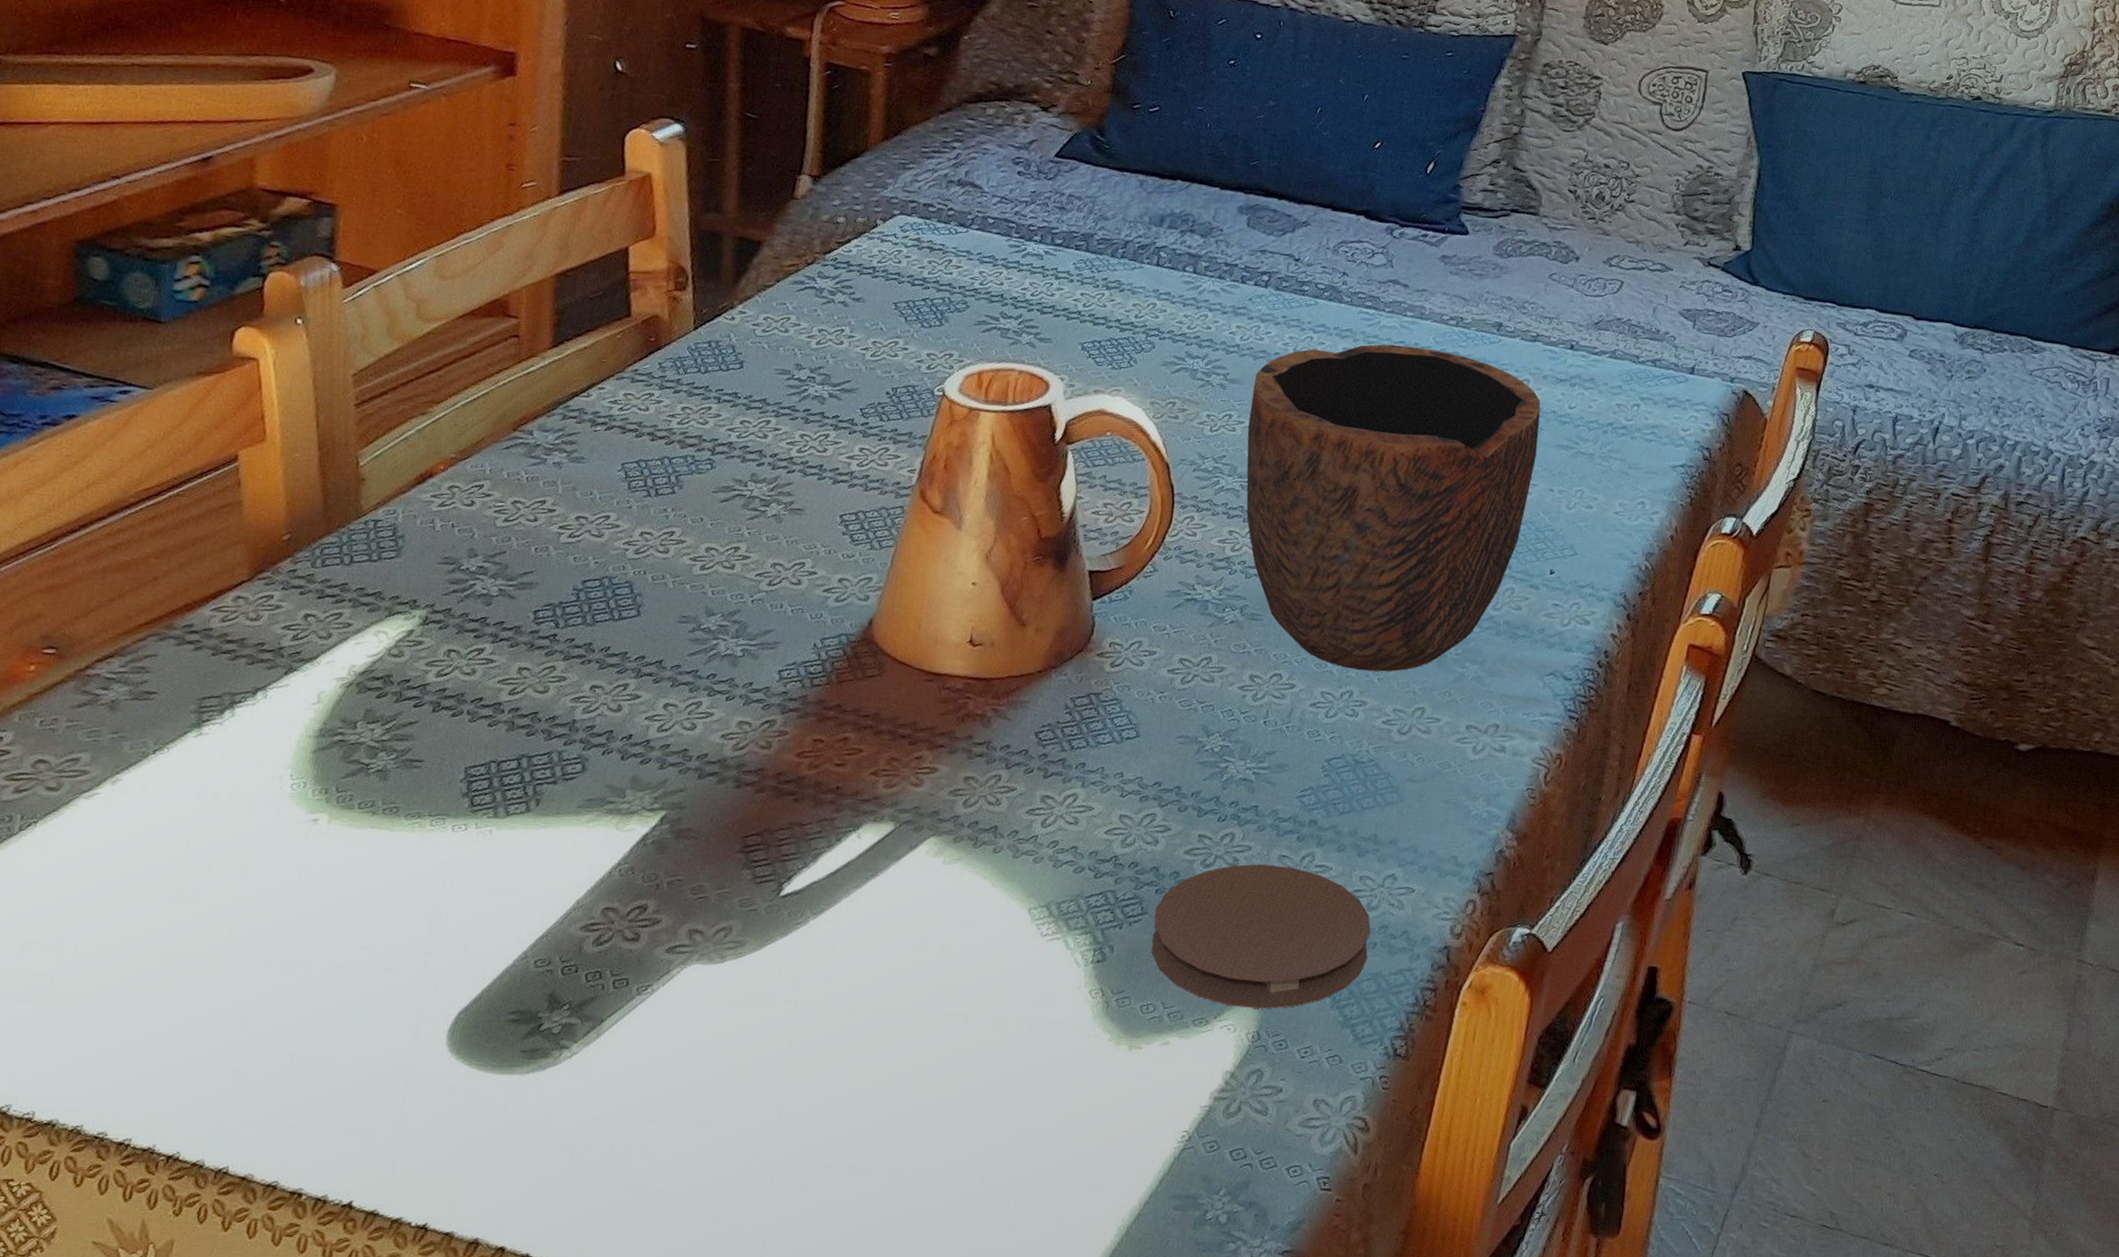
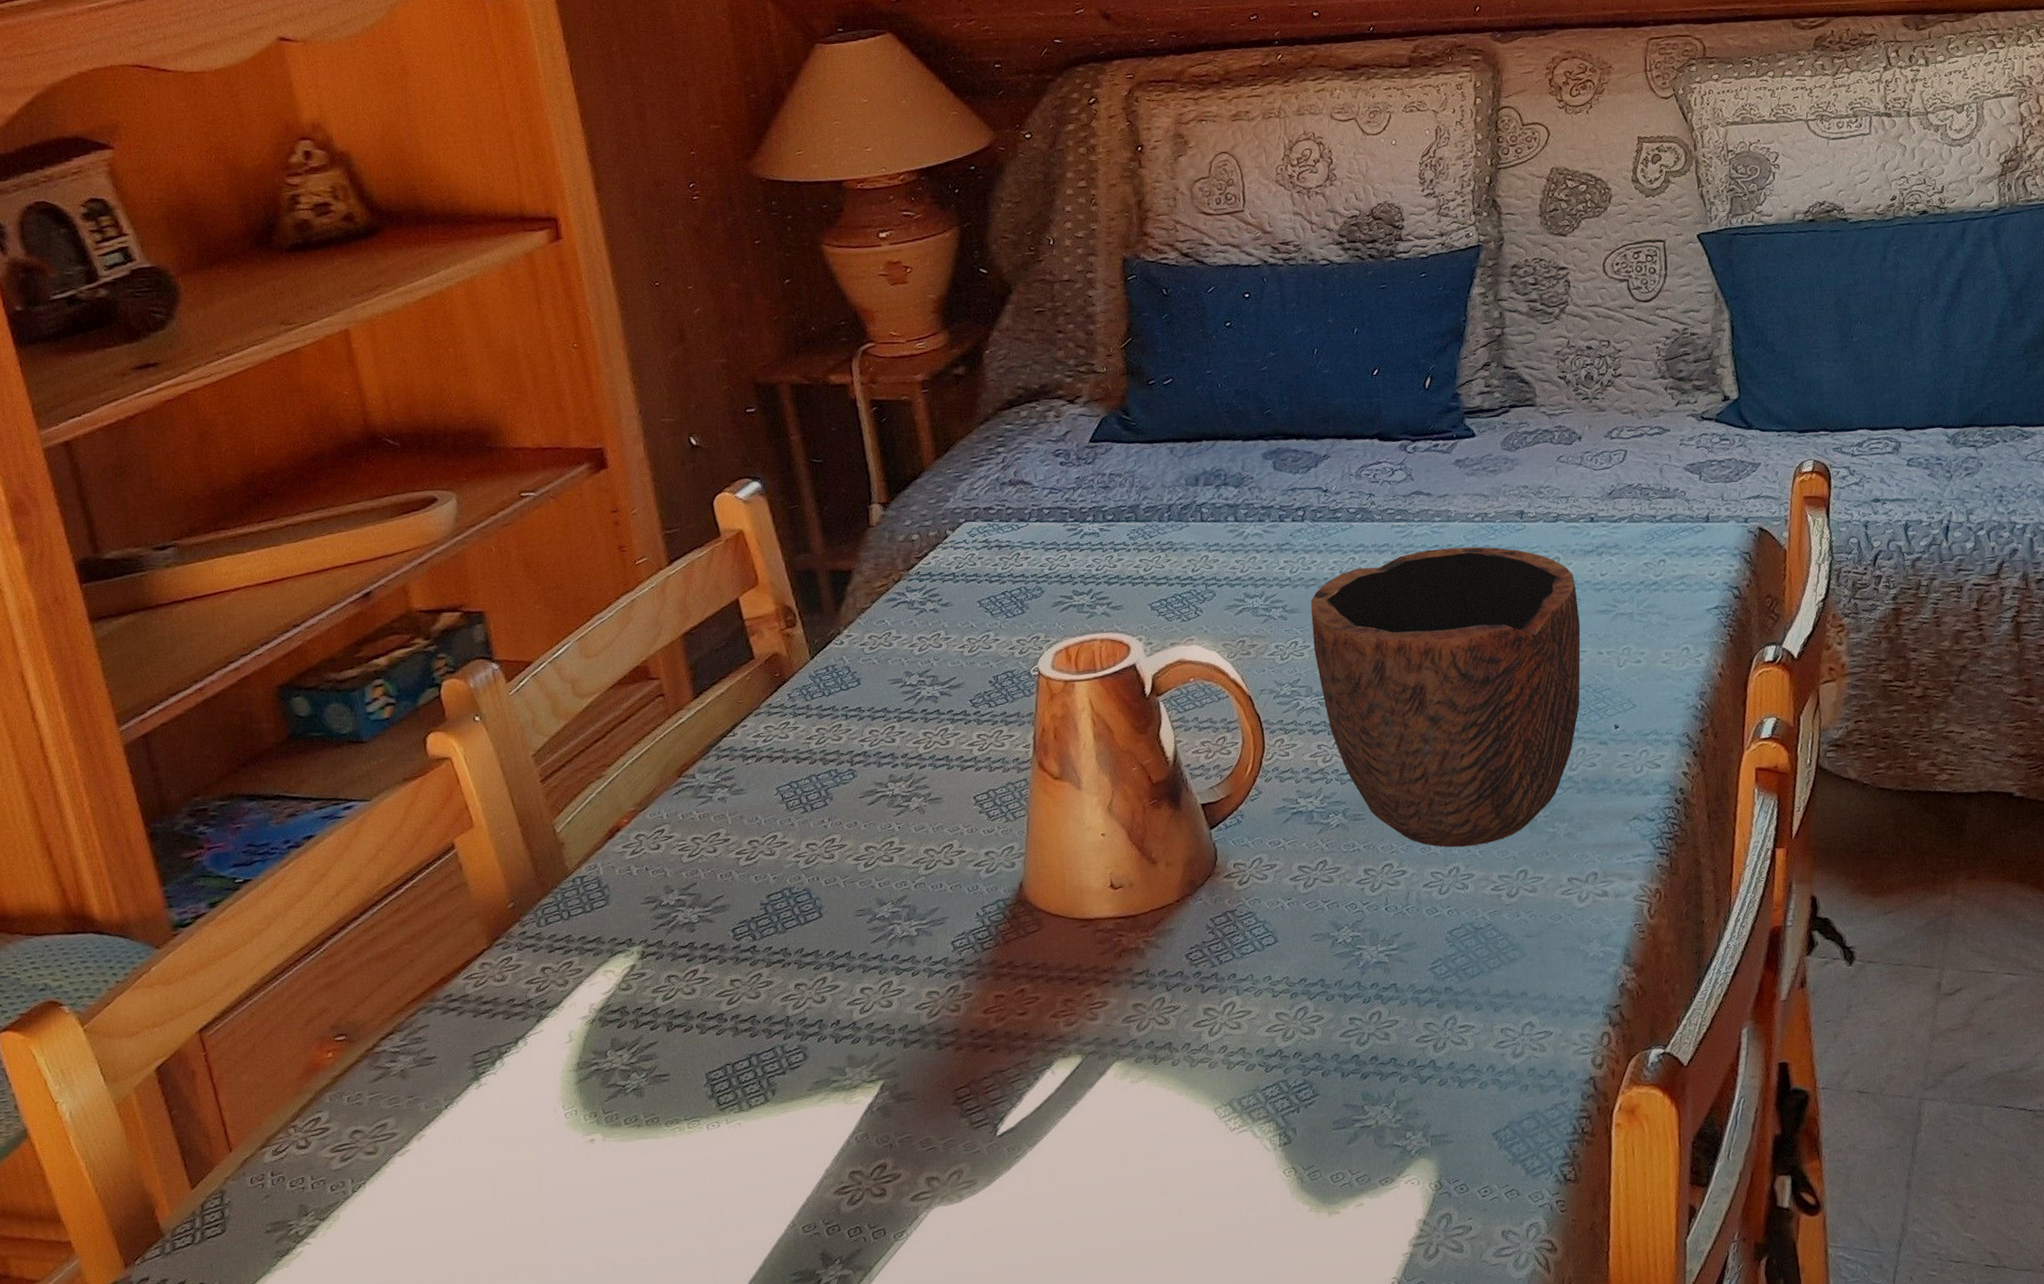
coaster: present [1151,864,1371,1009] -> none [1325,1031,1523,1163]

